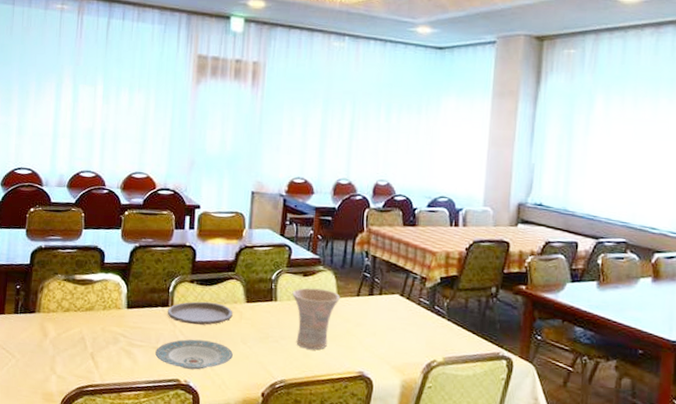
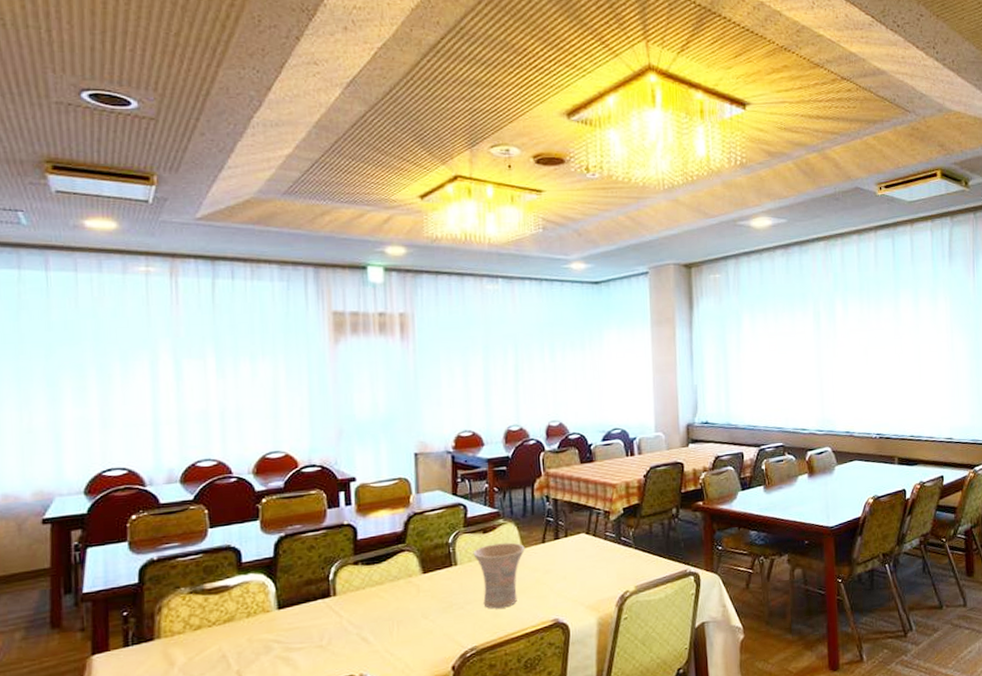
plate: present [155,339,233,370] -> none [320,623,414,662]
plate: present [167,301,233,325] -> none [329,581,409,612]

